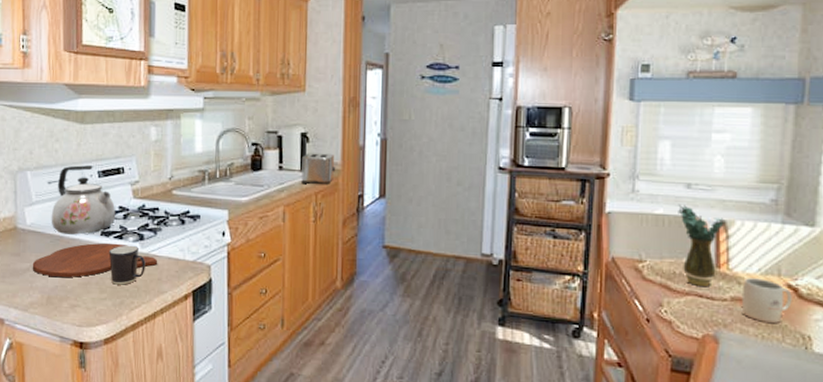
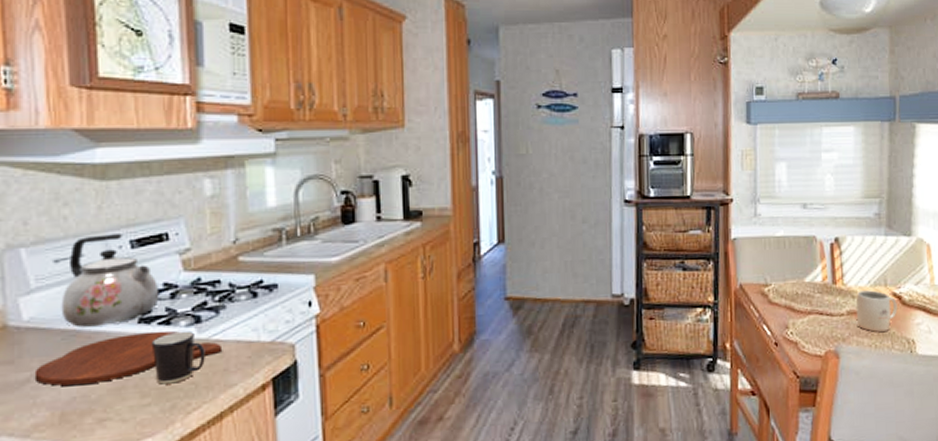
toaster: present [301,153,336,186] -> none [405,197,446,236]
vase: present [678,203,724,287] -> none [796,224,837,305]

